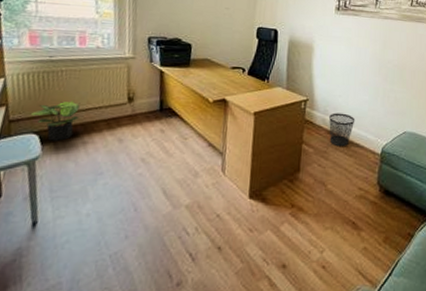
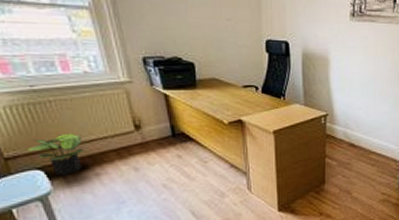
wastebasket: present [329,112,355,147] -> none [350,125,376,158]

